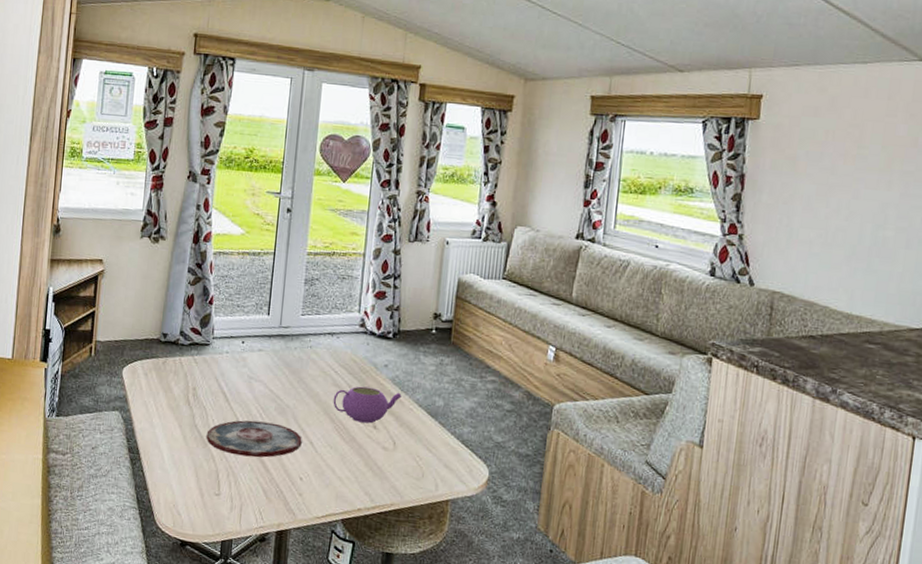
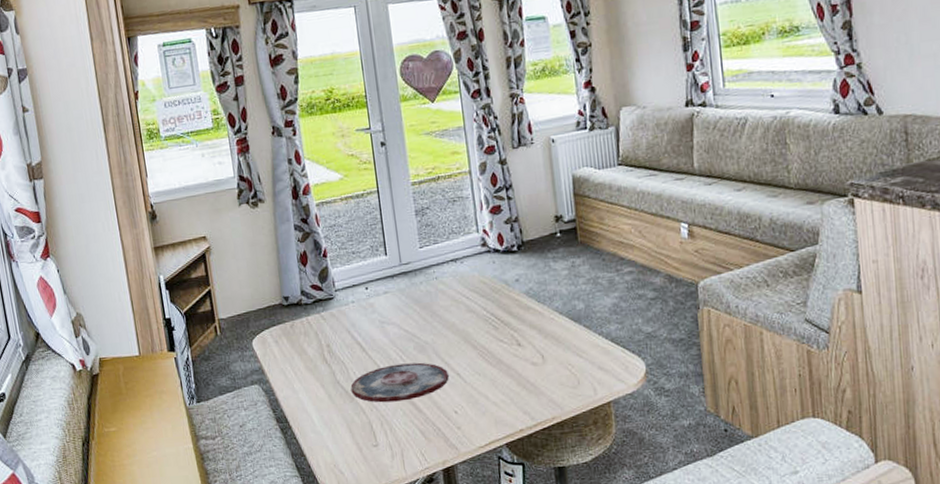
teapot: present [333,386,402,424] -> none [470,304,540,343]

